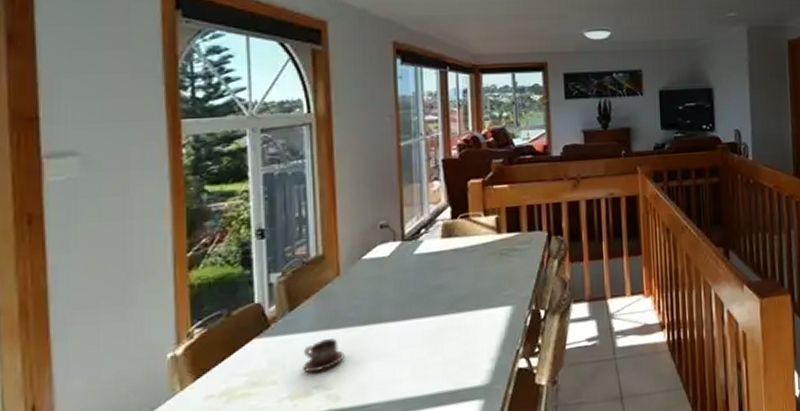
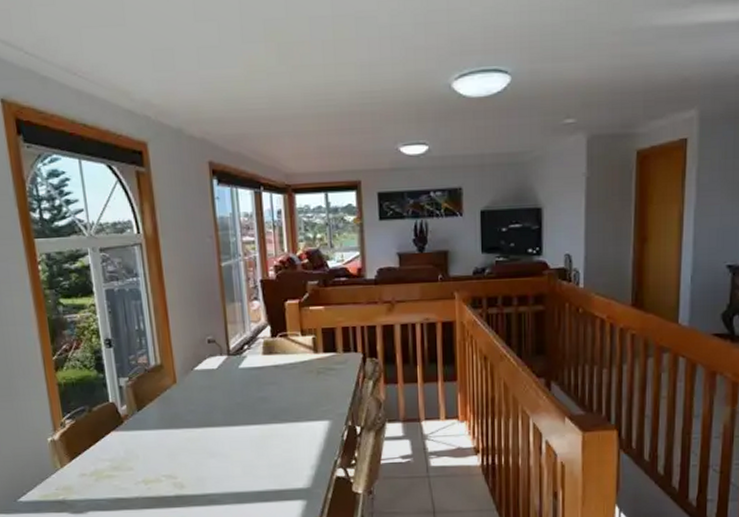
cup: present [303,337,345,373] -> none [152,435,186,464]

